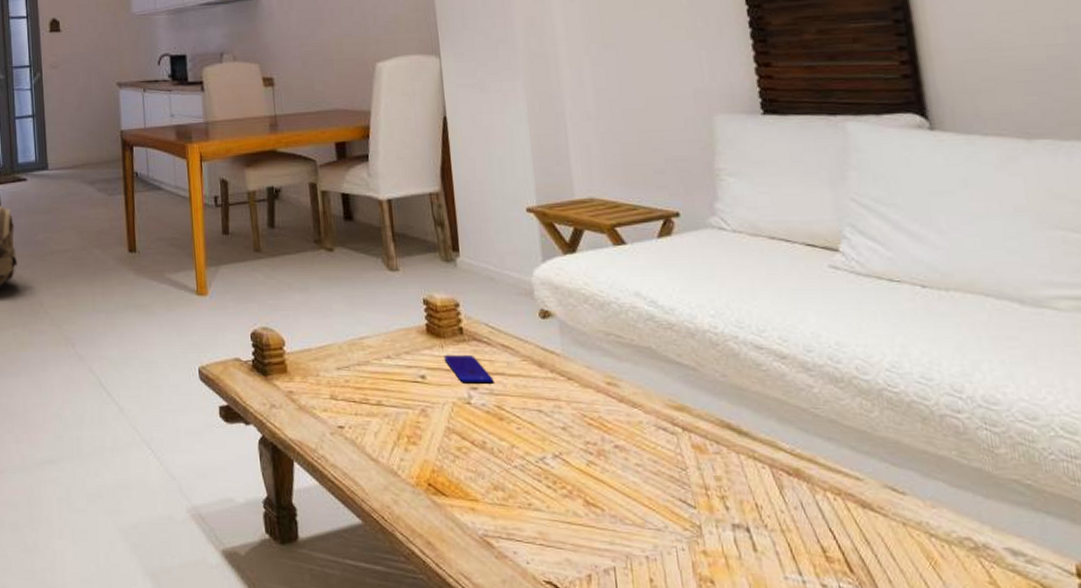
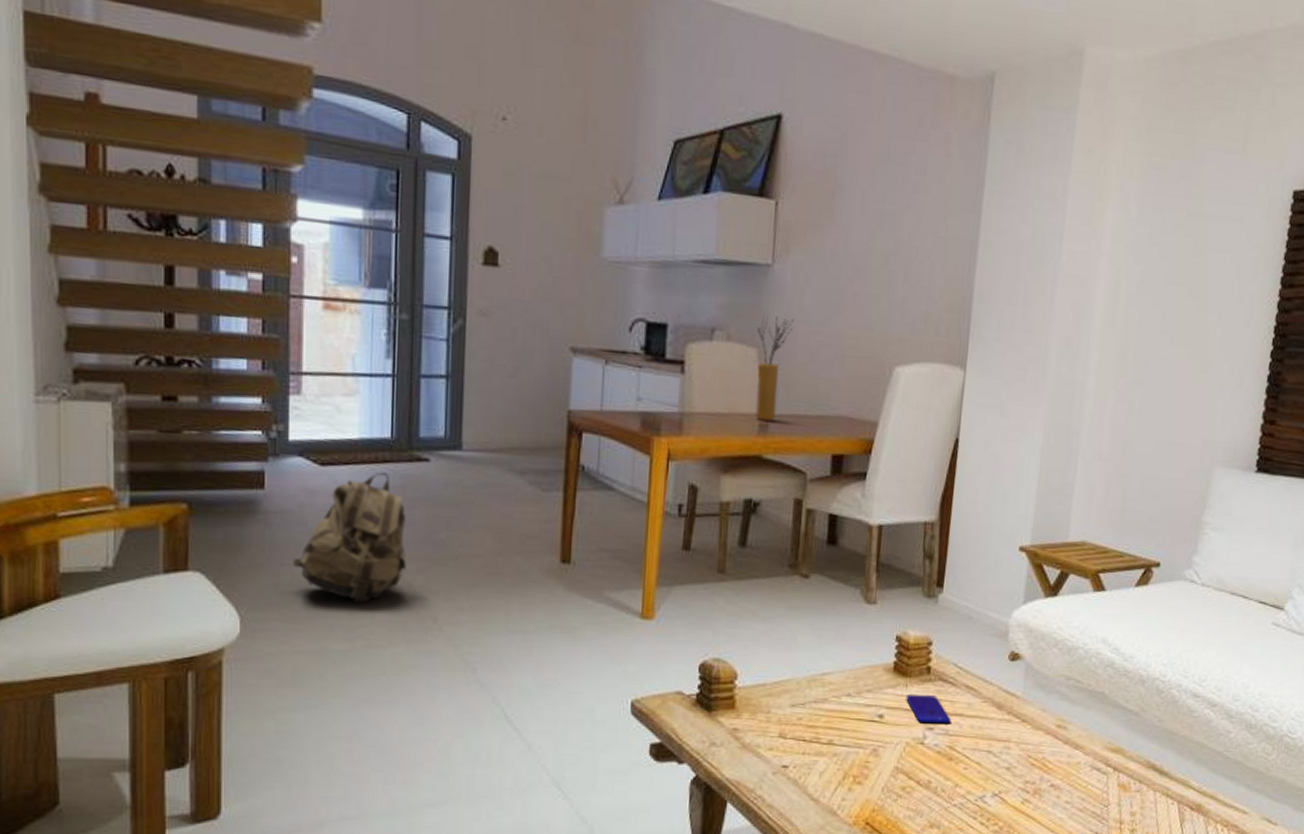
vase: none [256,37,285,121] -> present [755,315,795,421]

